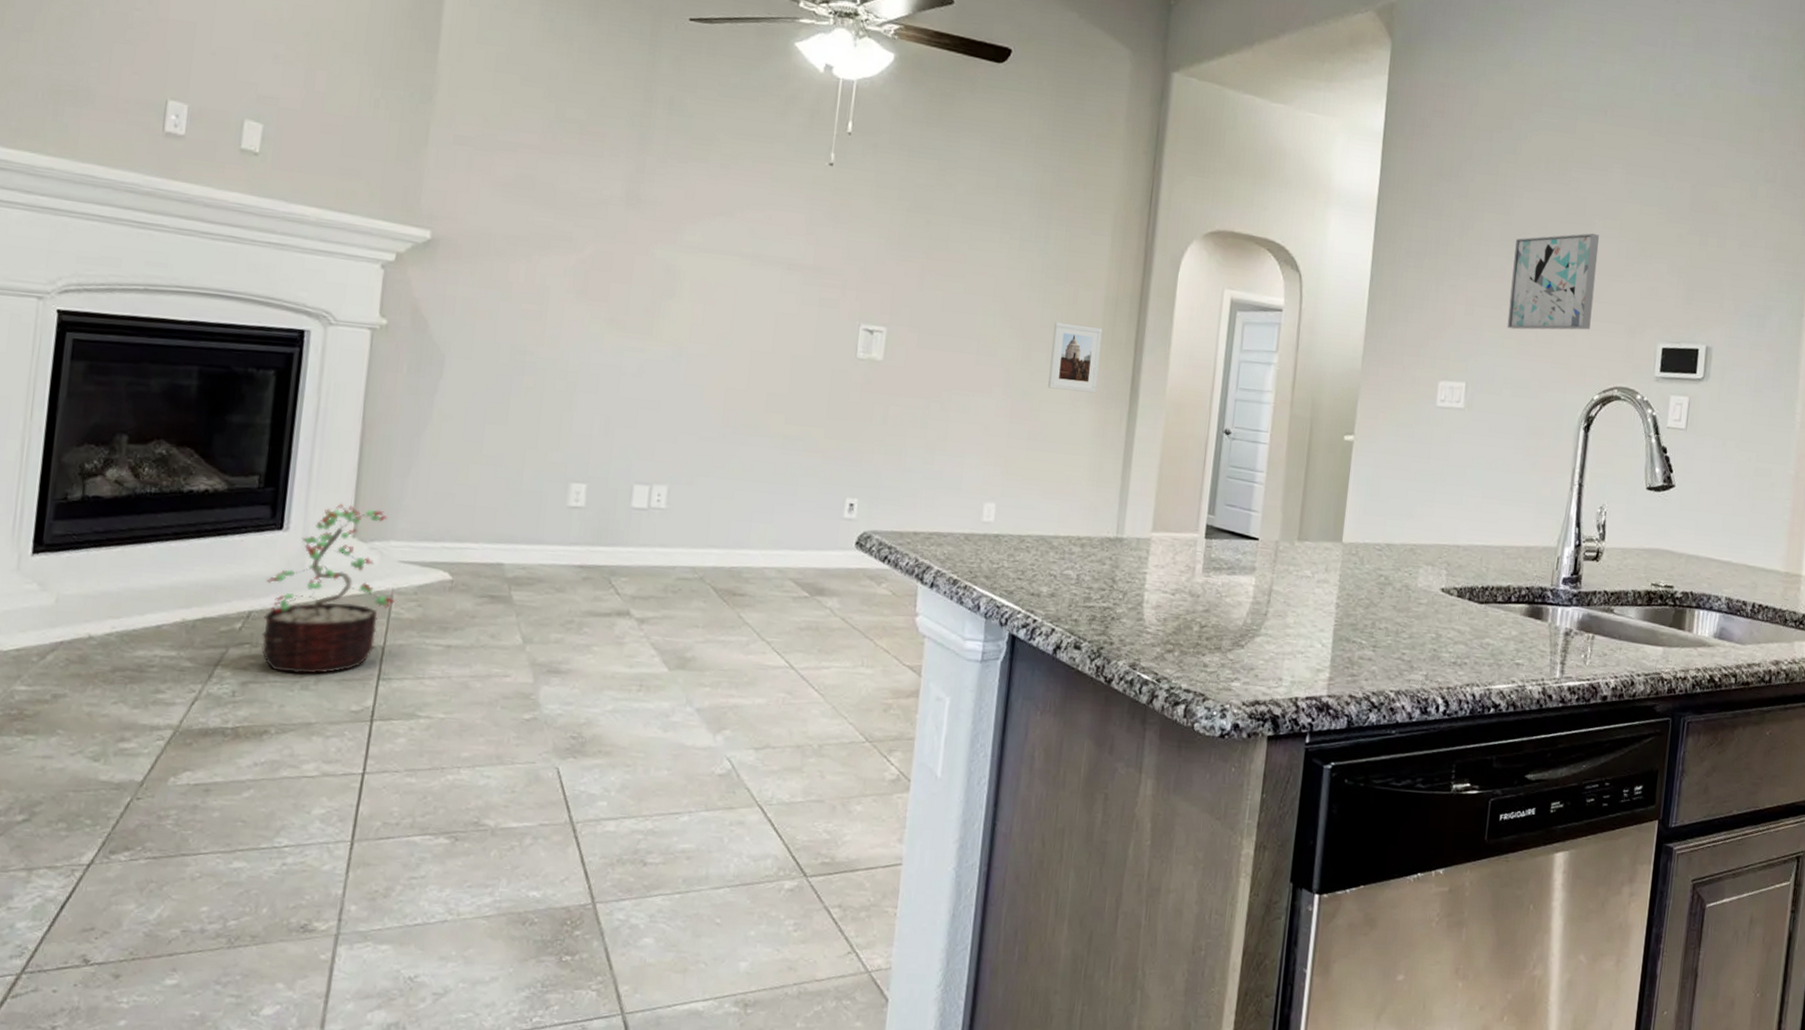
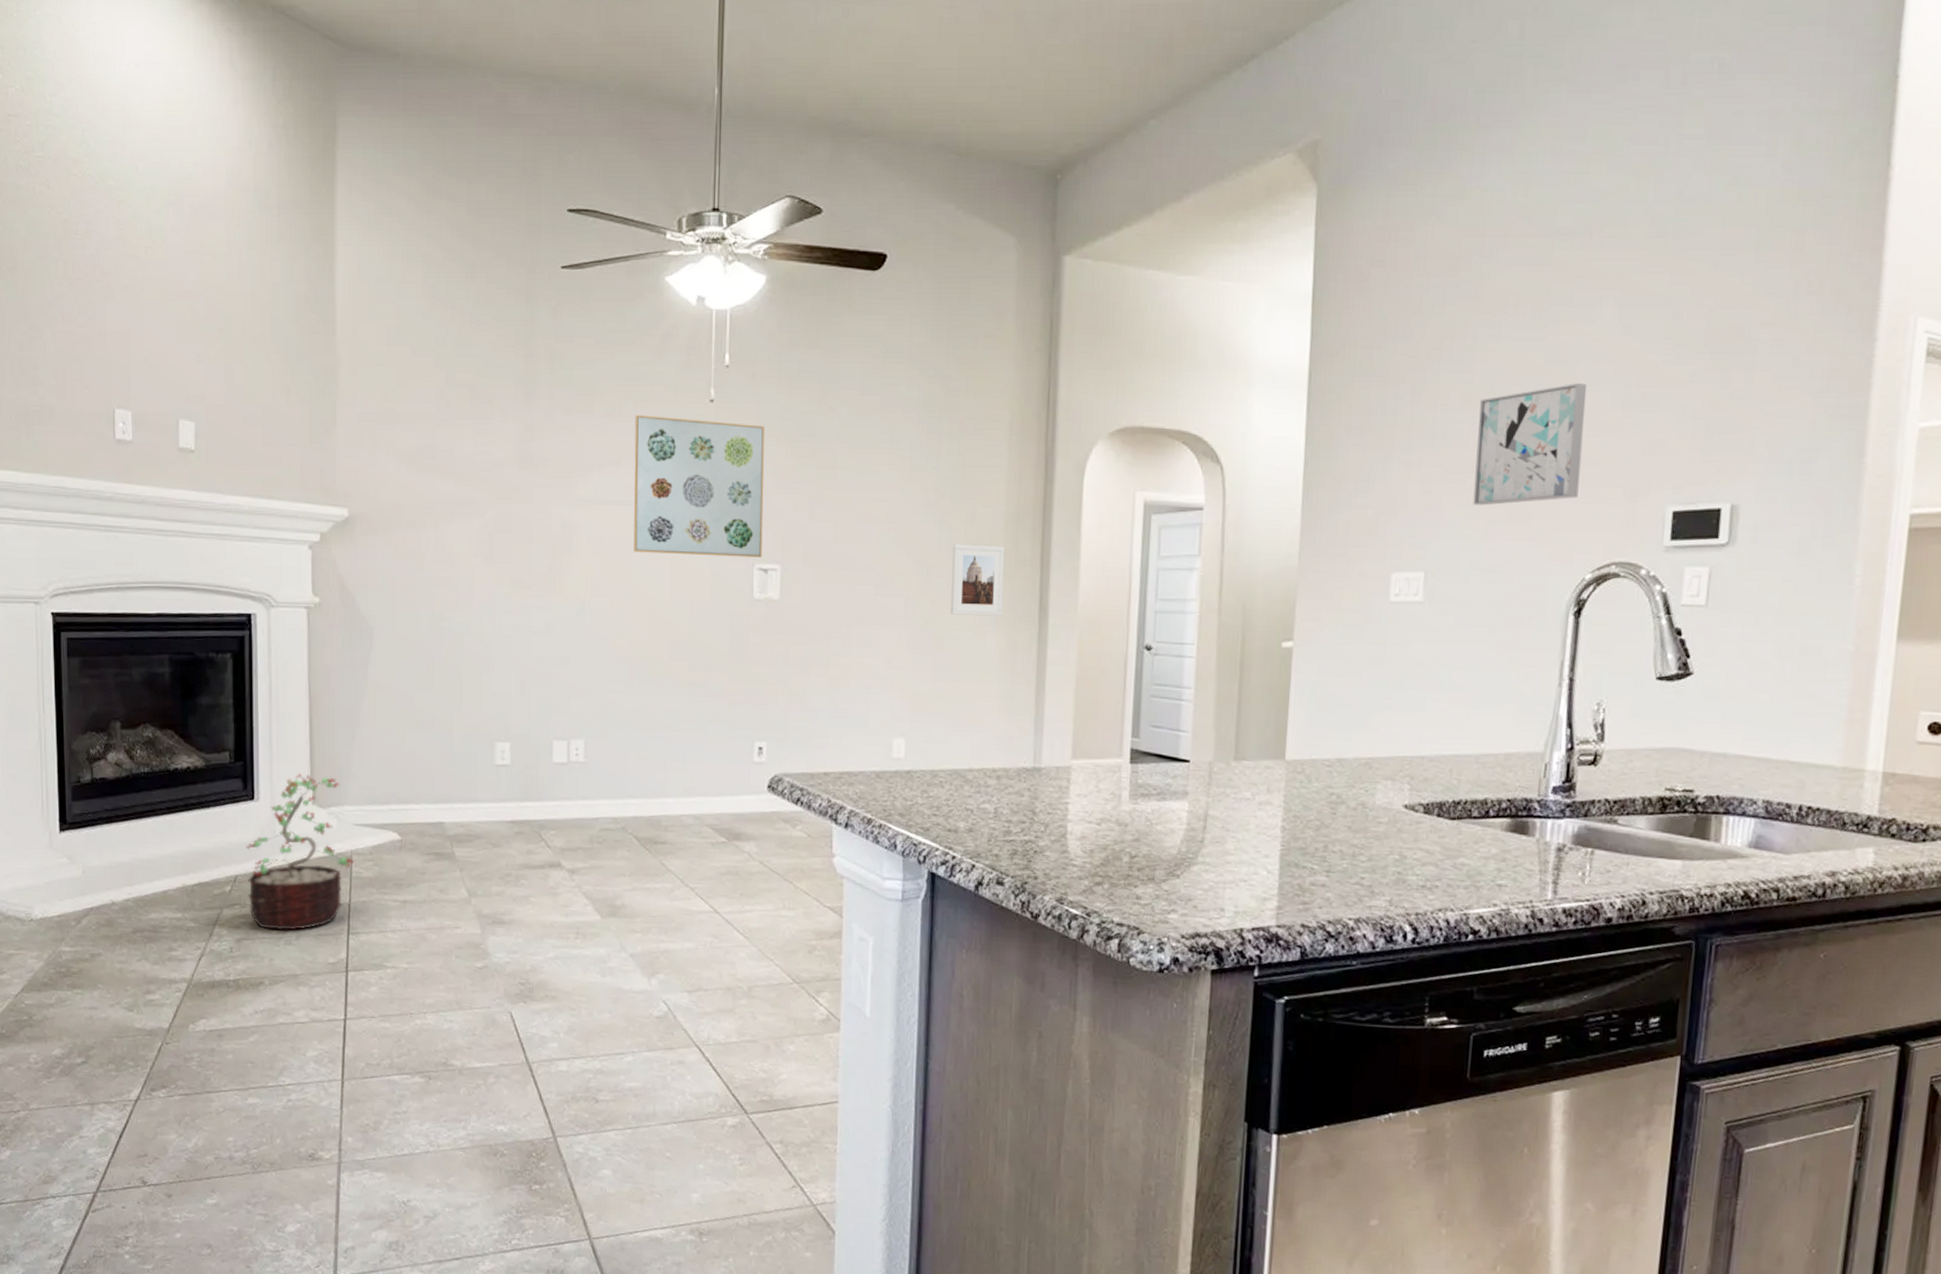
wall art: none [738,170,882,319] -> present [634,415,765,558]

